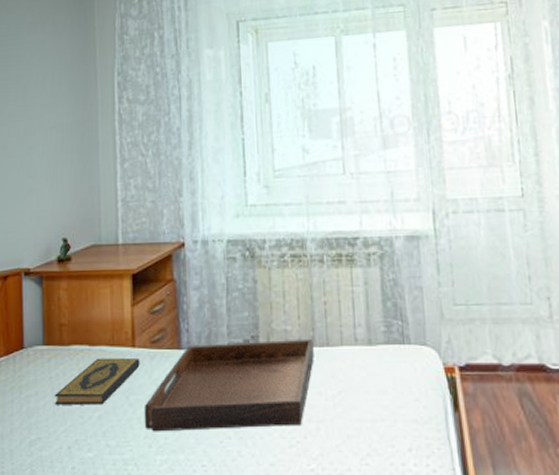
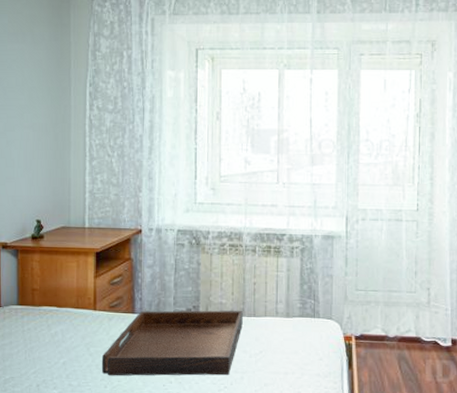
hardback book: present [54,357,140,405] -> none [26,317,100,354]

